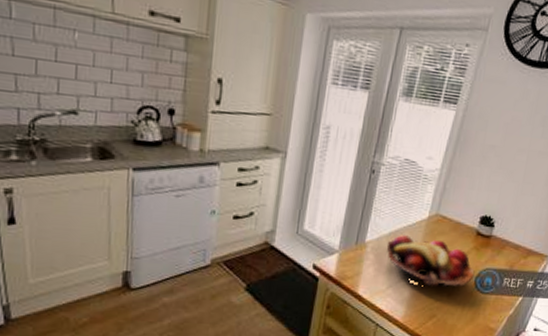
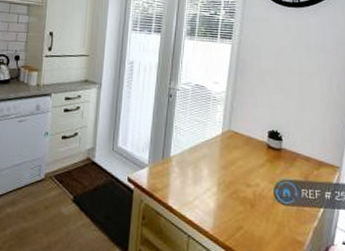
fruit basket: present [386,235,475,287] -> none [189,149,272,198]

